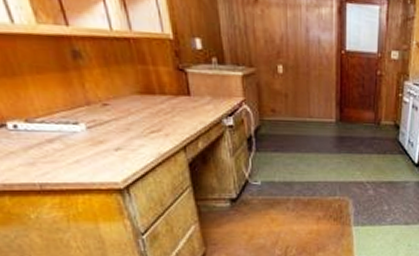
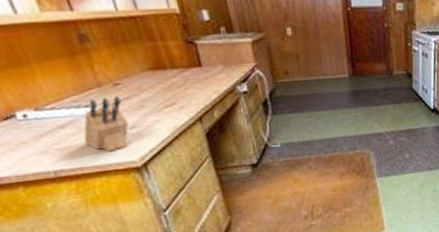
knife block: none [70,116,114,171] -> present [84,96,129,152]

